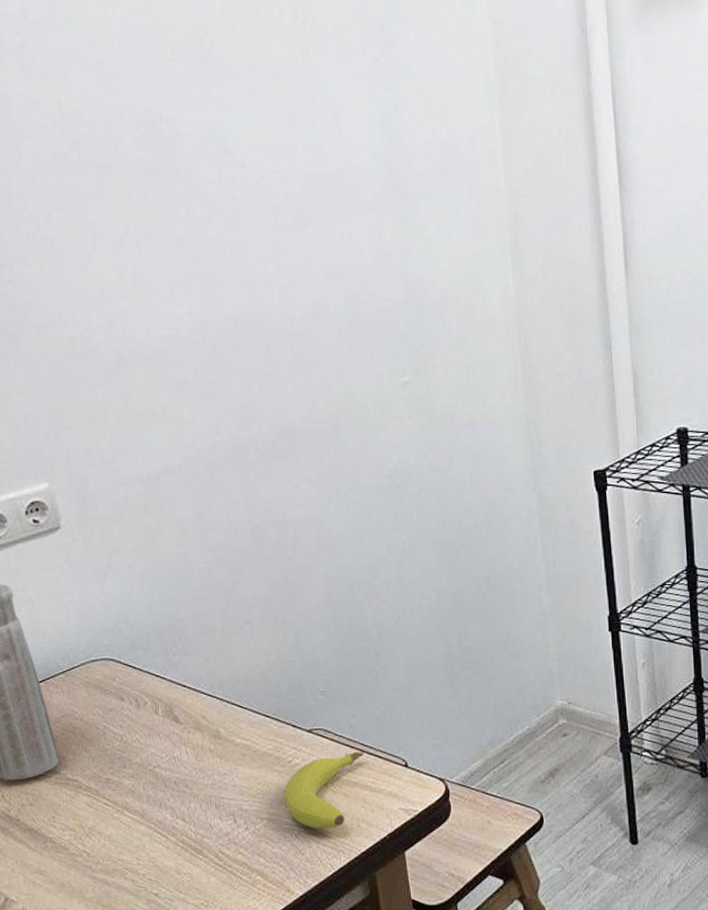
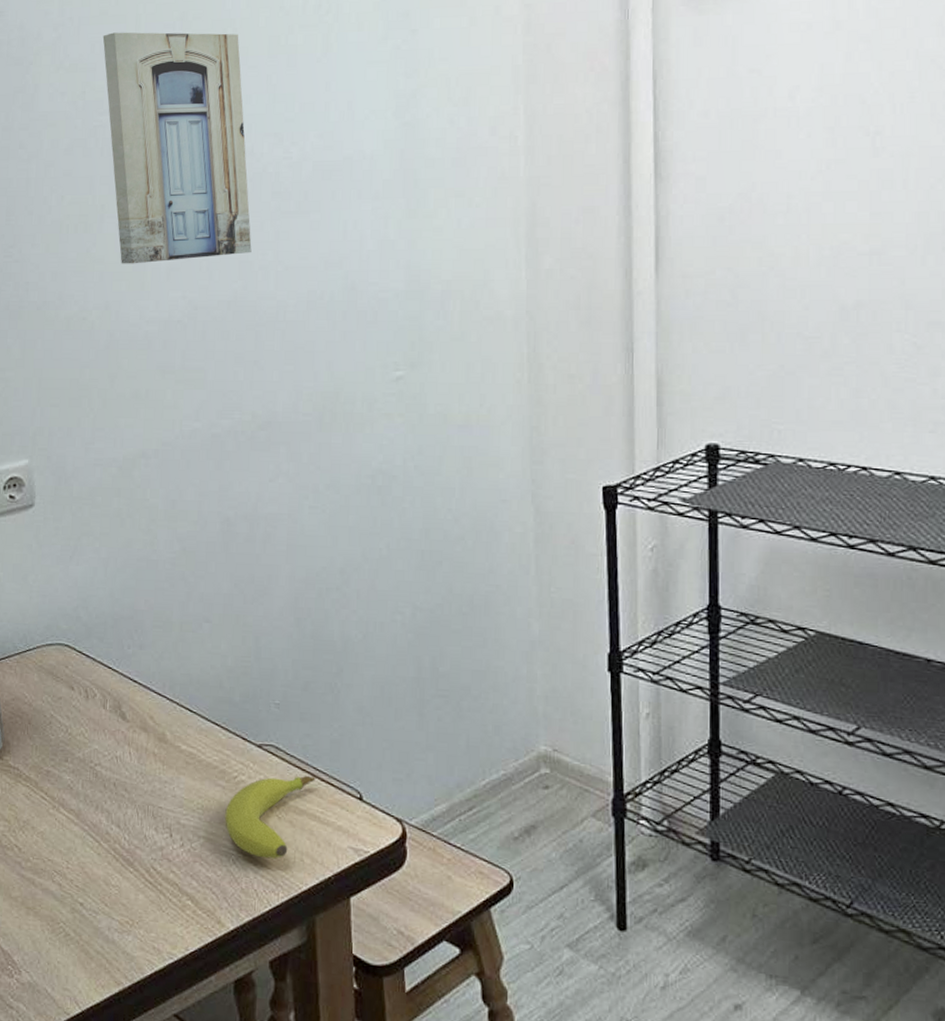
wall art: none [72,38,253,282] -> present [102,32,252,264]

